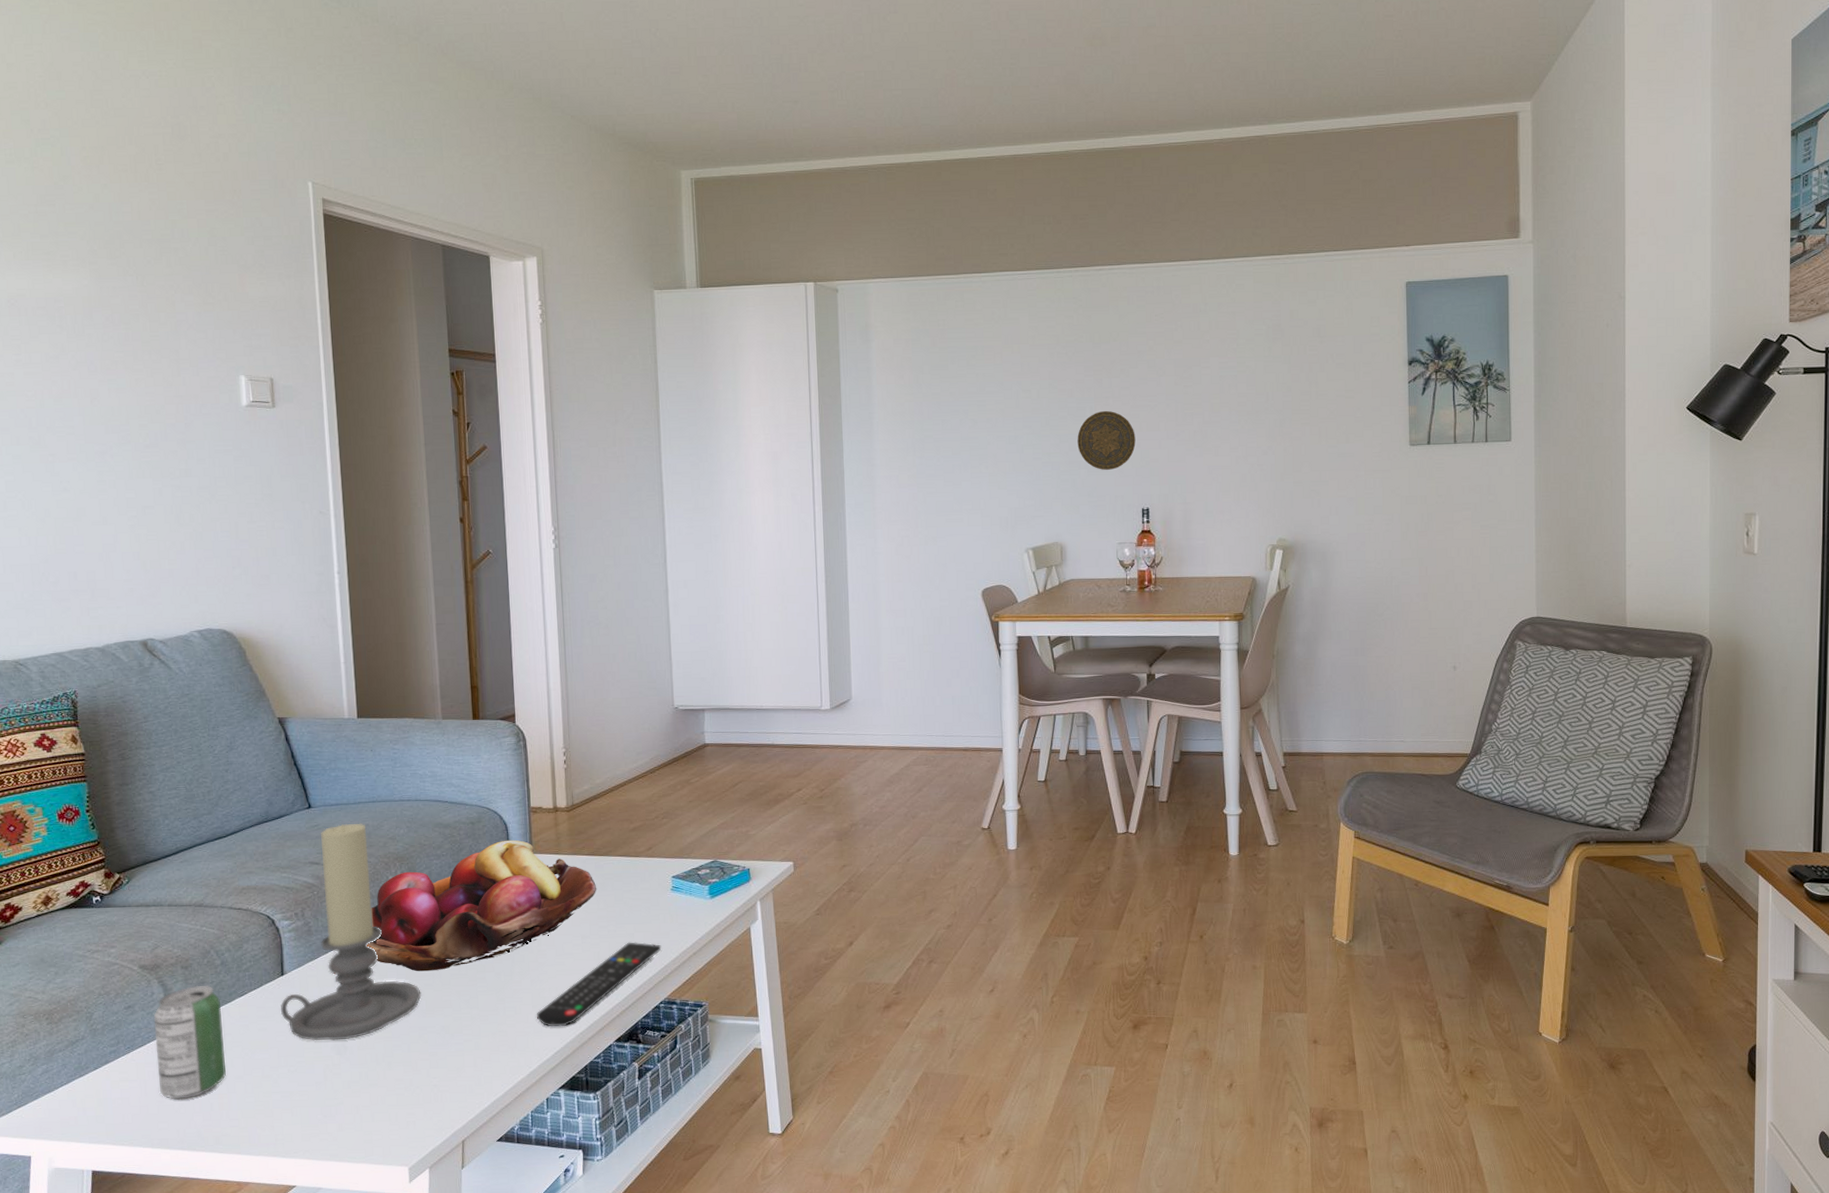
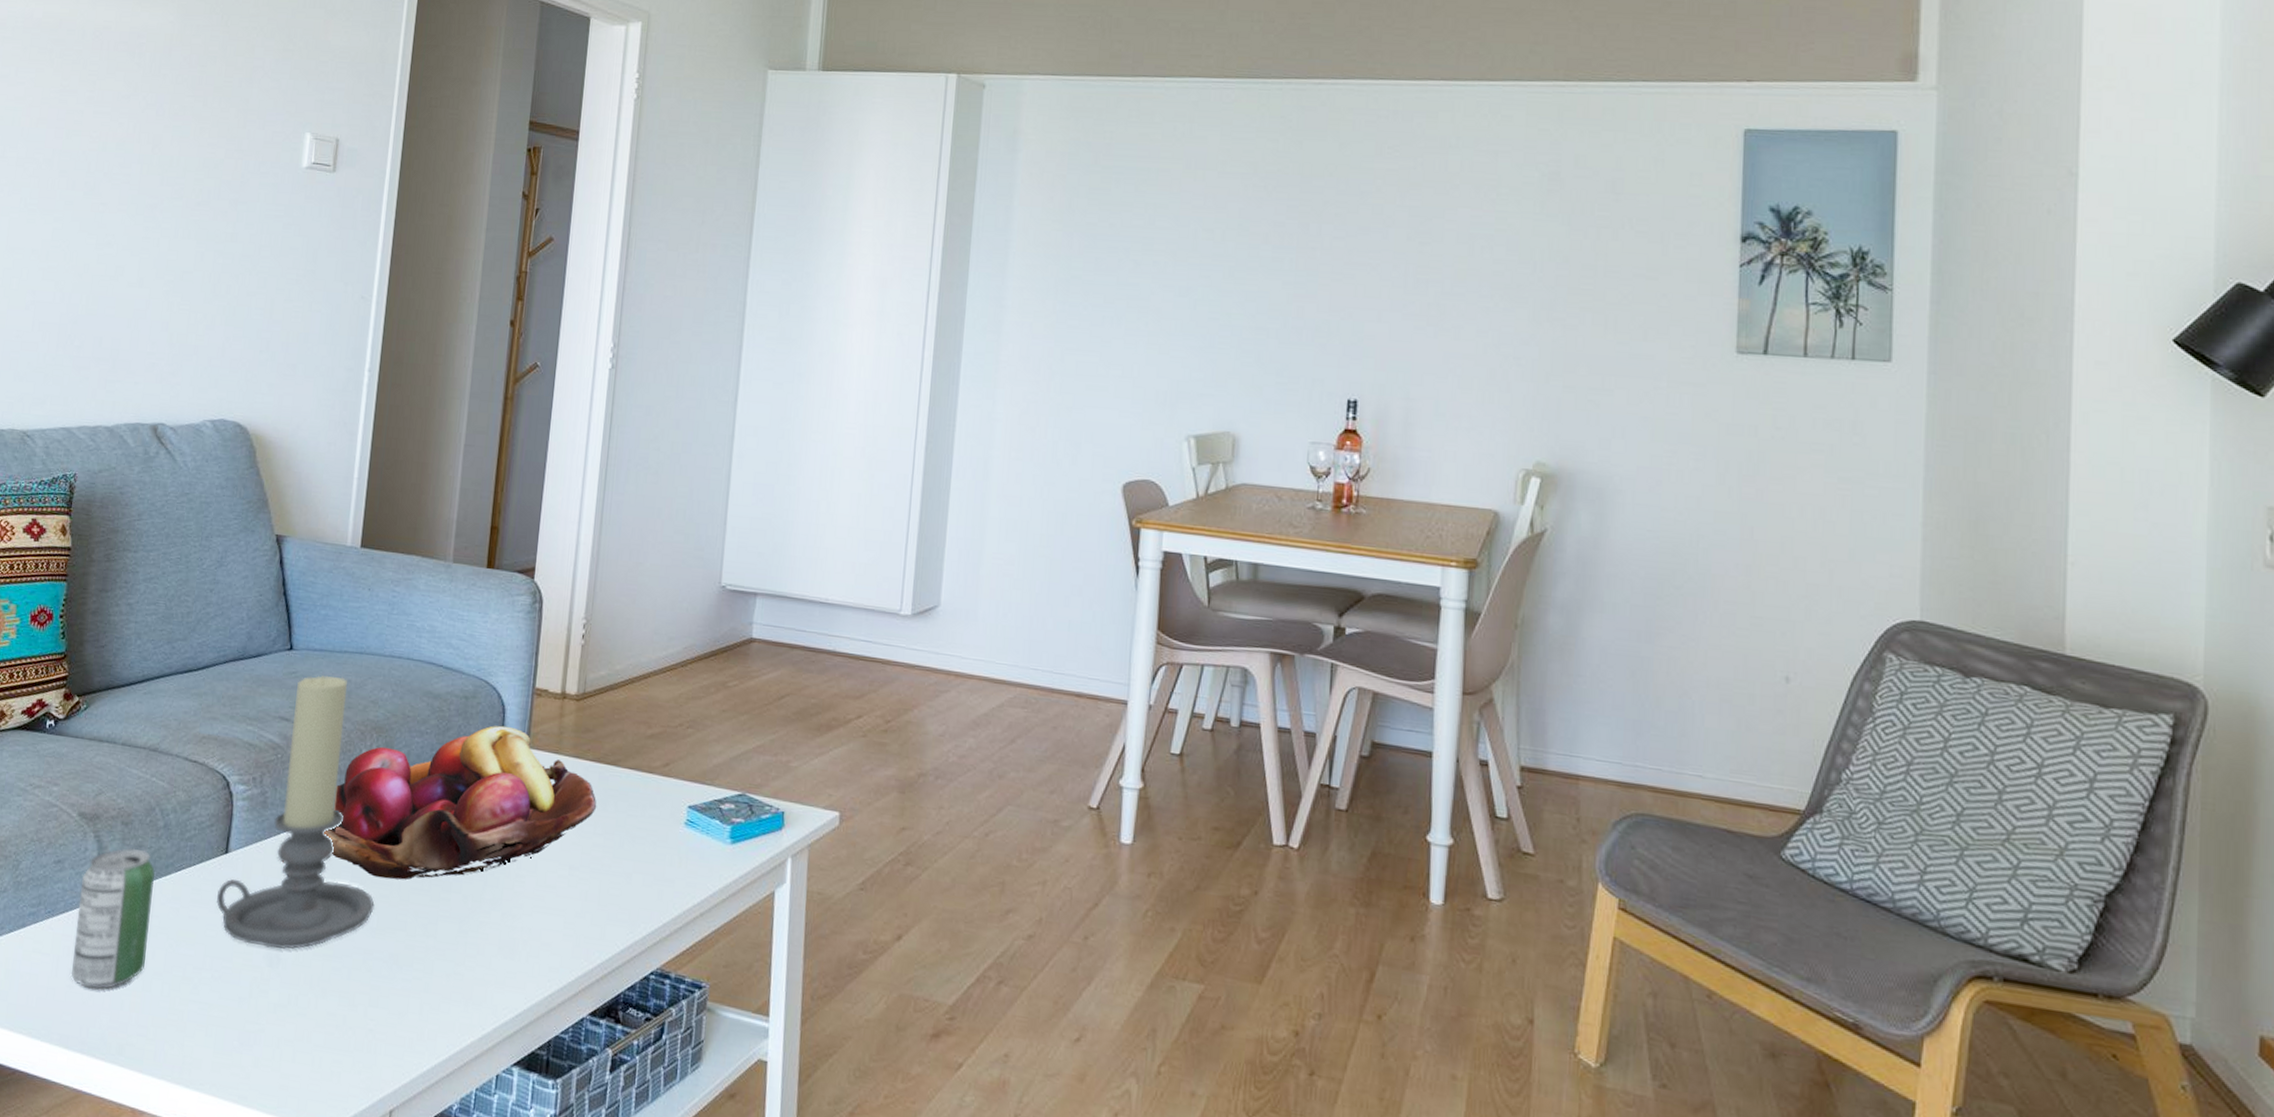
remote control: present [536,942,662,1026] -> none [500,884,663,982]
decorative plate: present [1077,410,1136,470] -> none [1268,264,1348,344]

